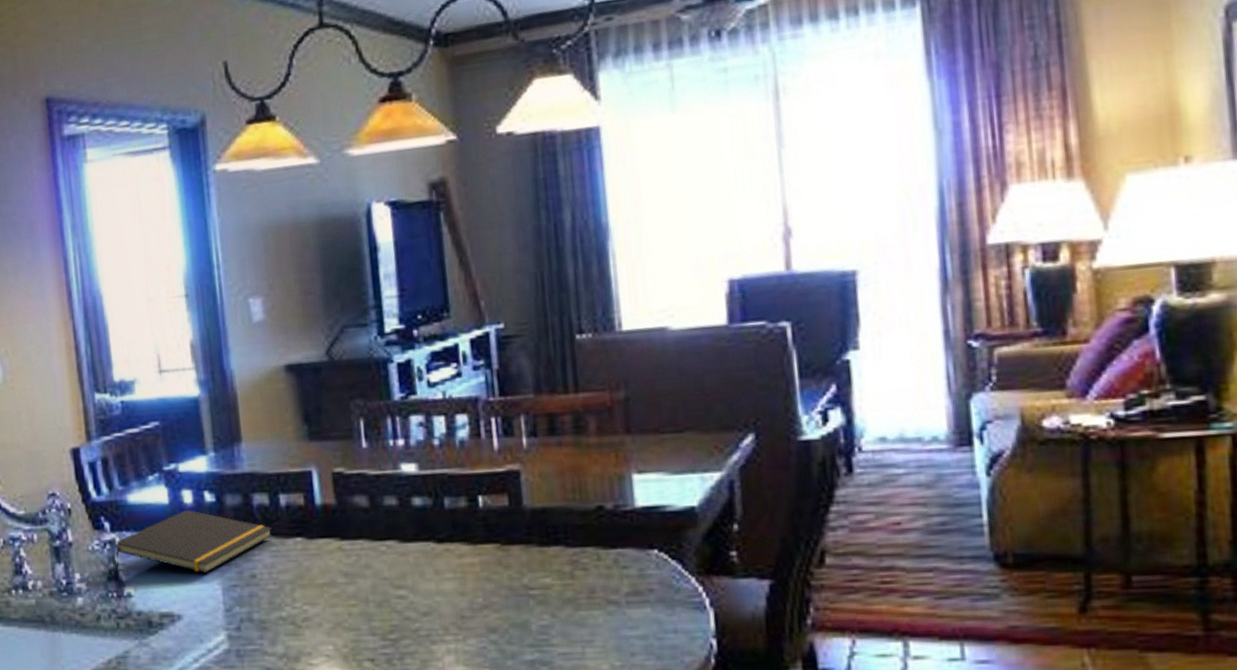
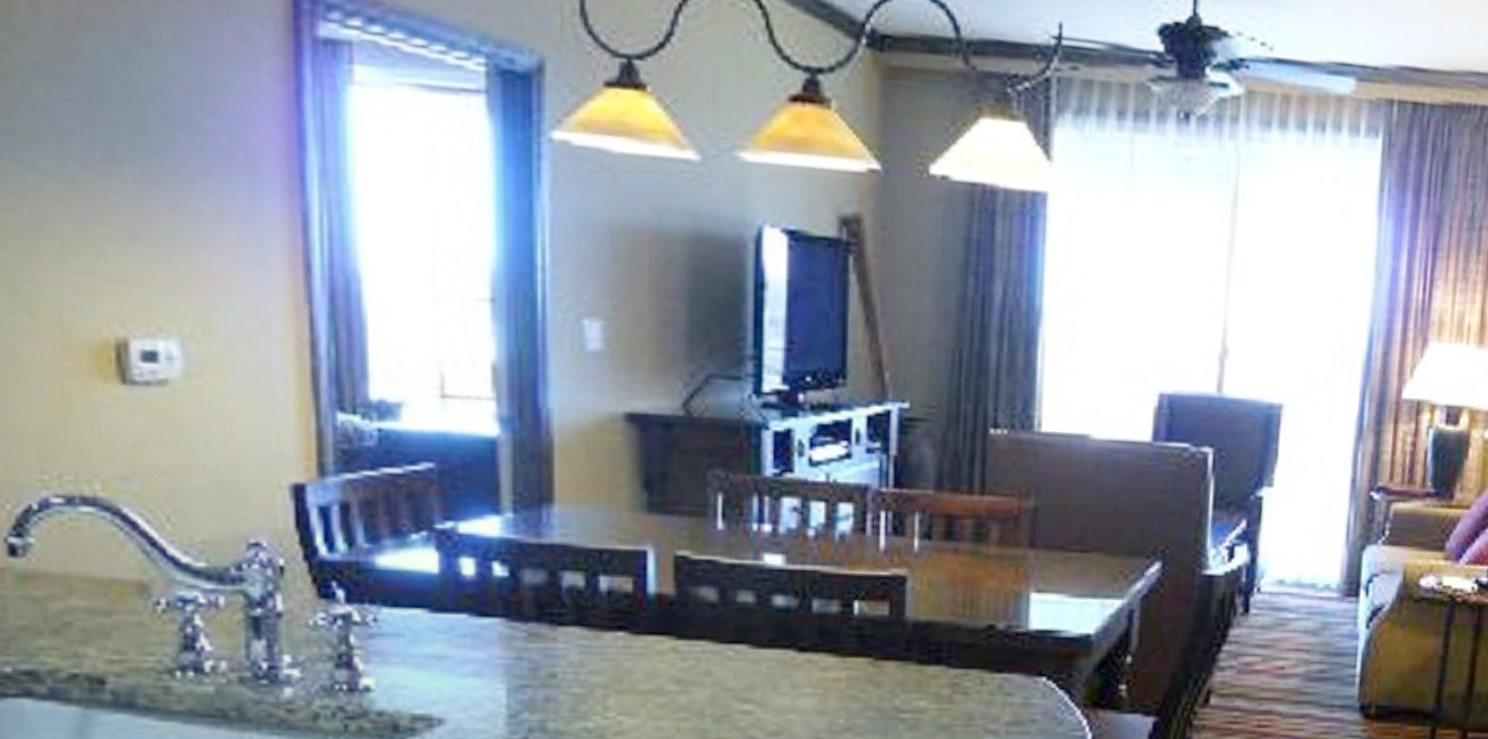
notepad: present [114,509,273,573] -> none [347,583,586,667]

